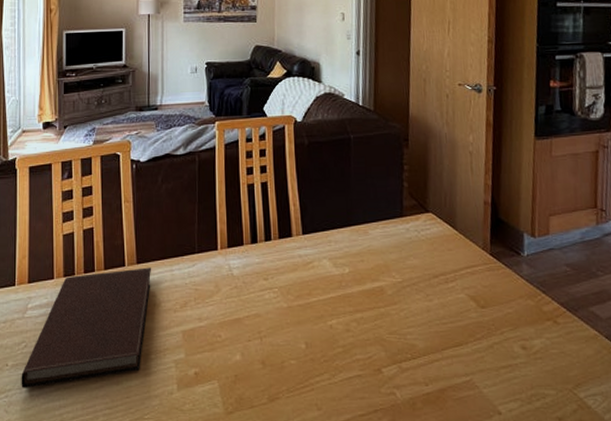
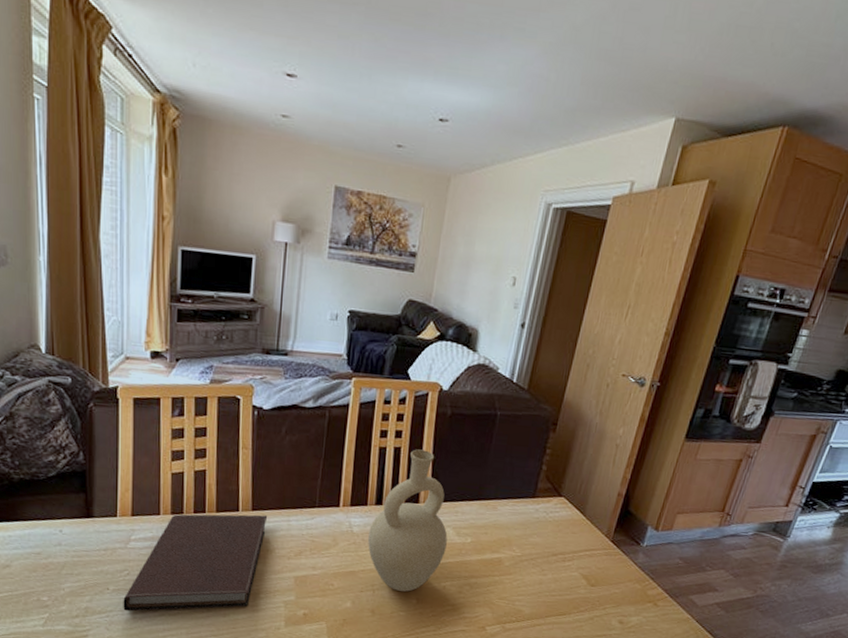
vase: none [248,181,326,336] -> present [367,449,448,592]

